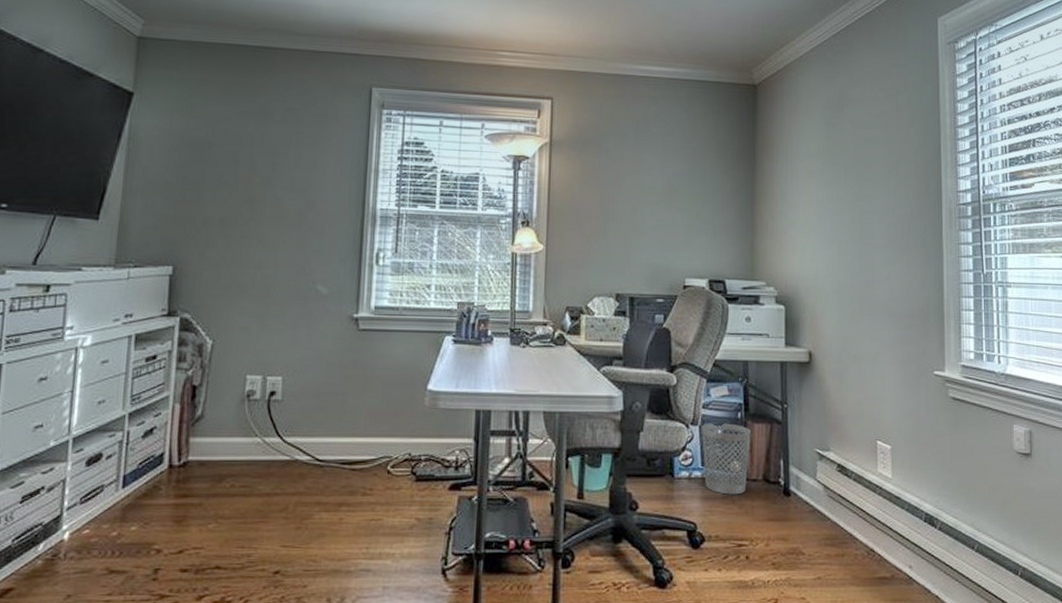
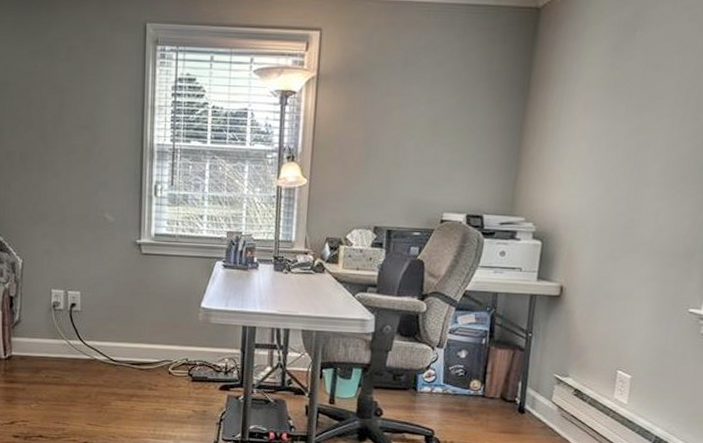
wastebasket: present [701,423,751,495] -> none [445,346,493,409]

